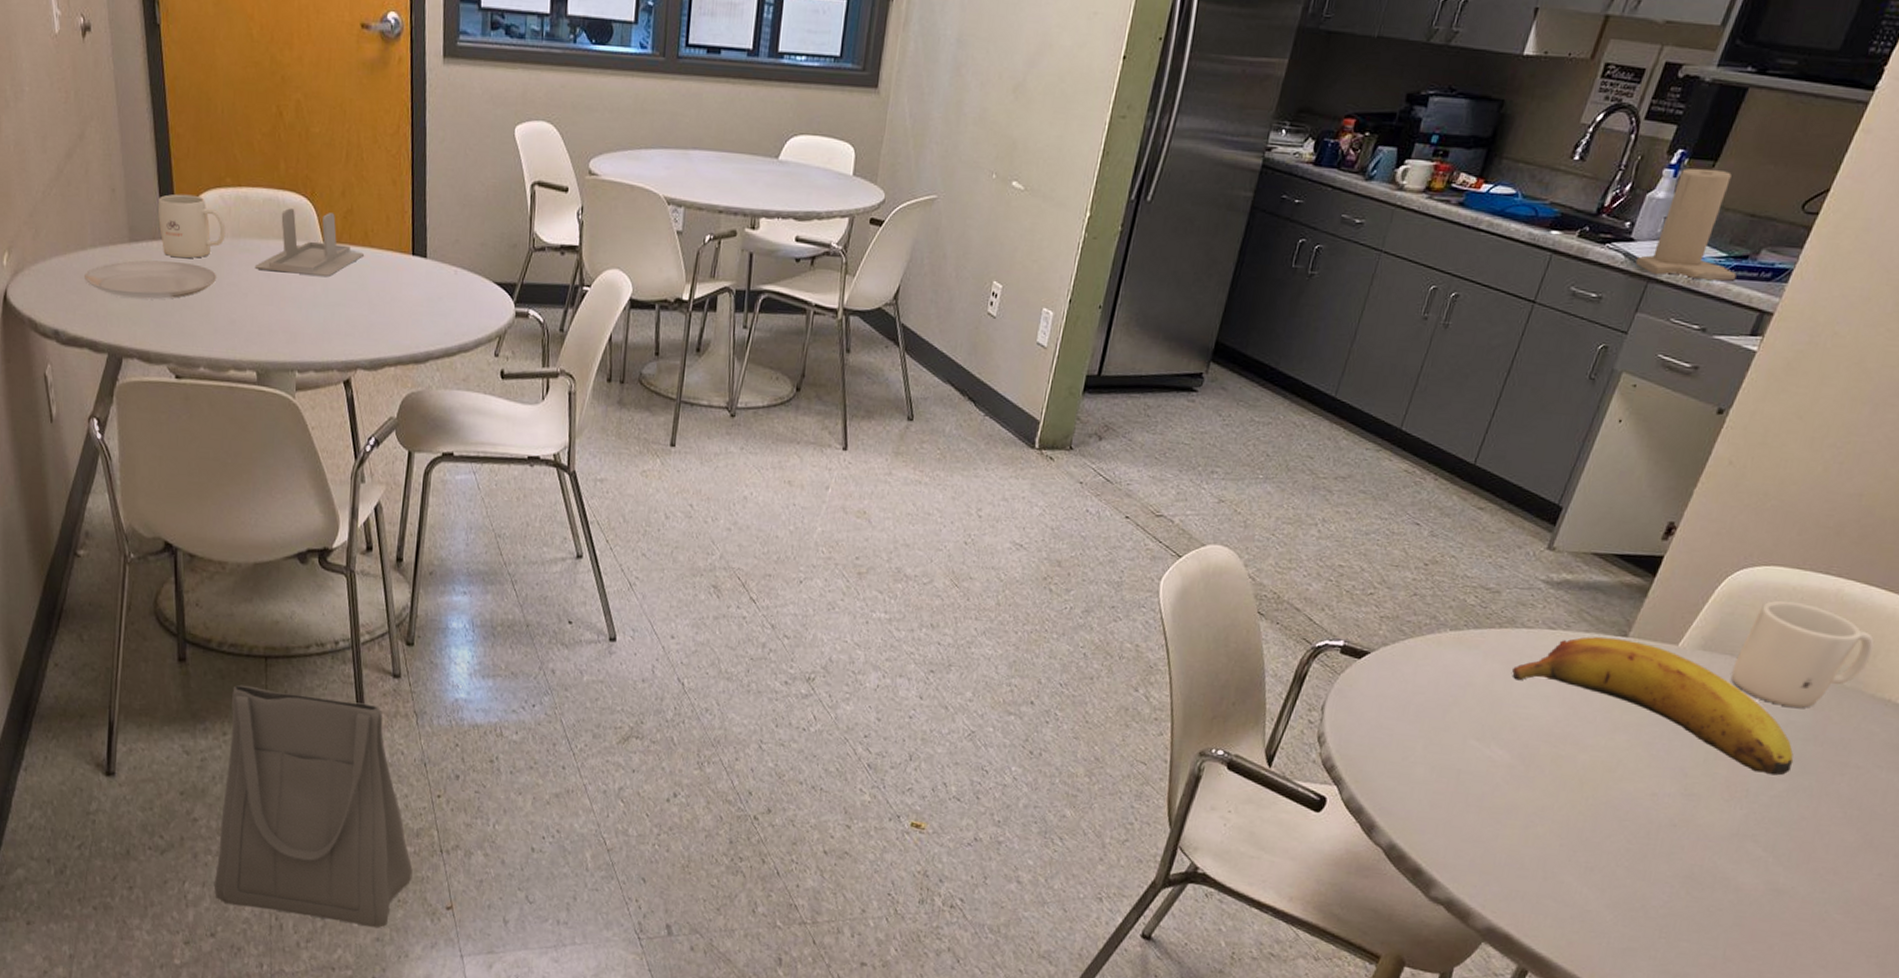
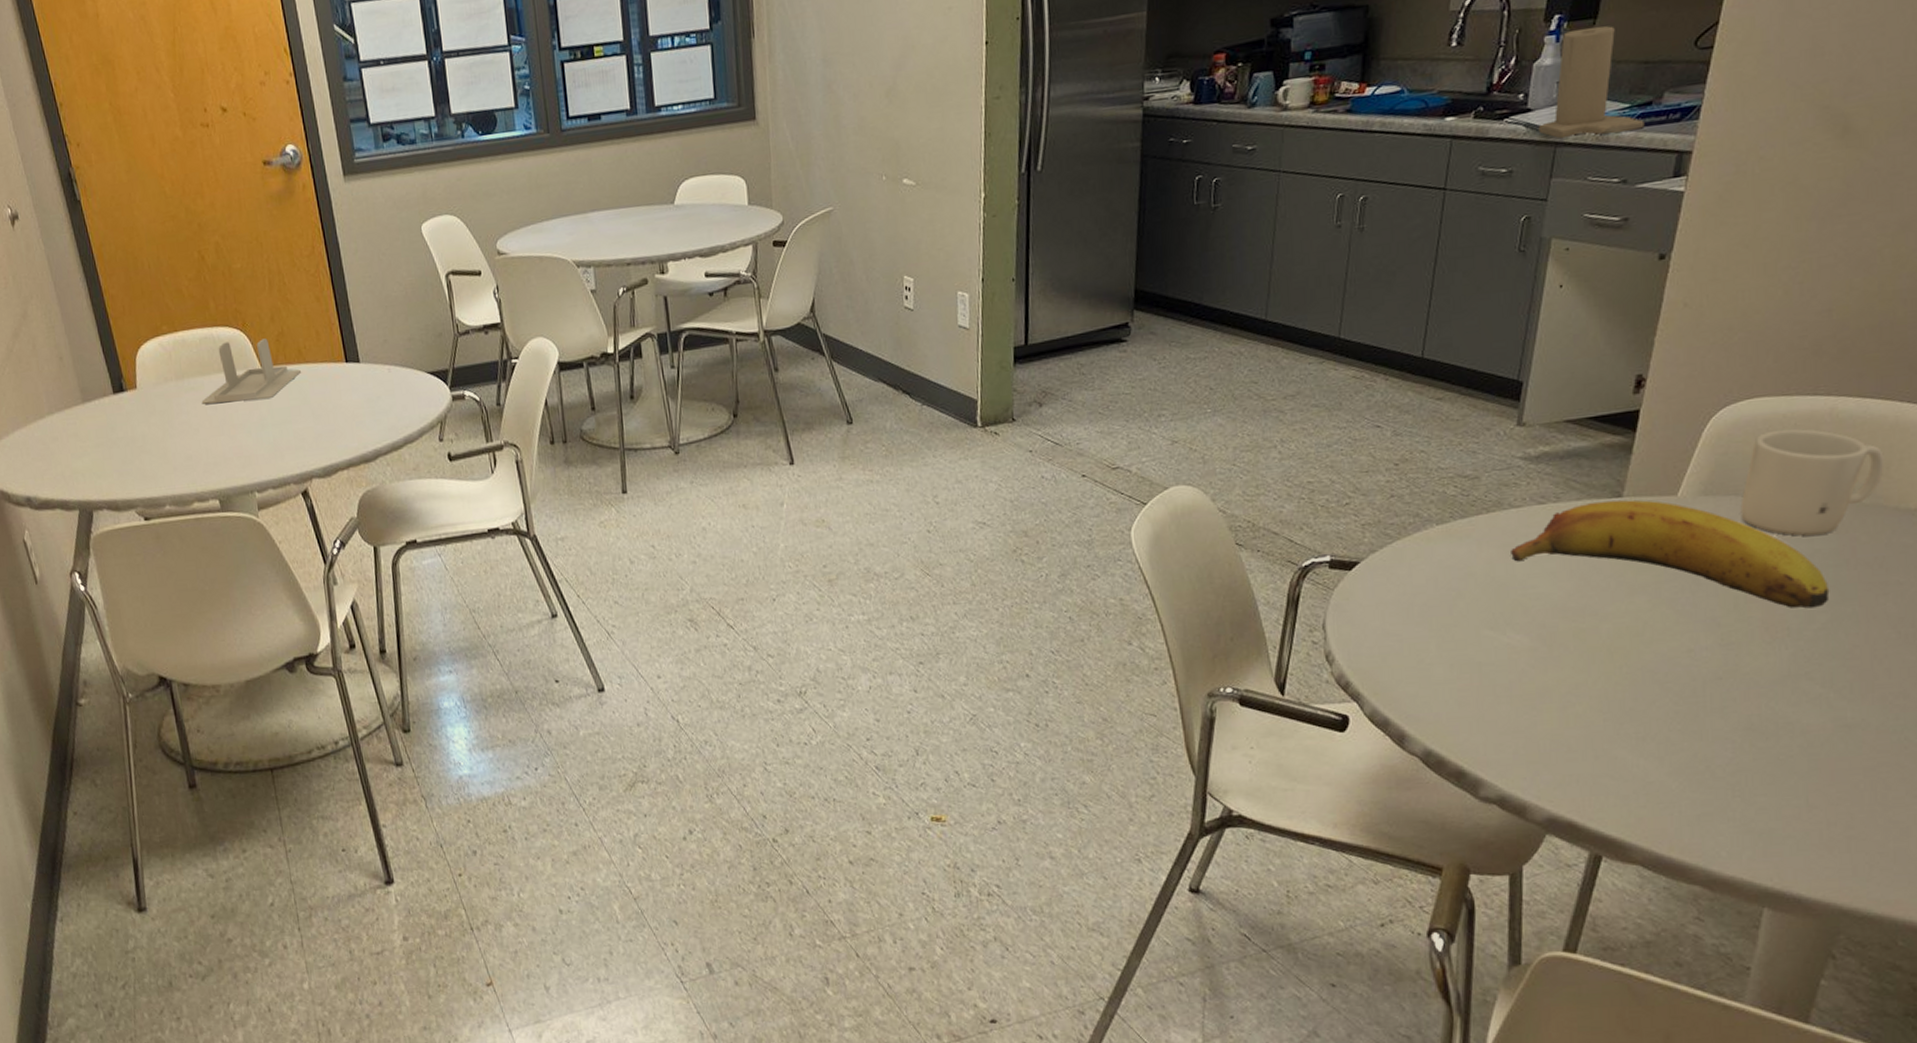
plate: present [84,259,217,300] -> none [46,411,169,456]
mug: present [158,194,226,259] -> none [104,347,170,409]
shopping bag: present [213,684,413,929] -> none [245,796,448,1018]

